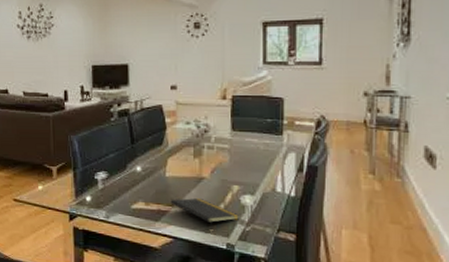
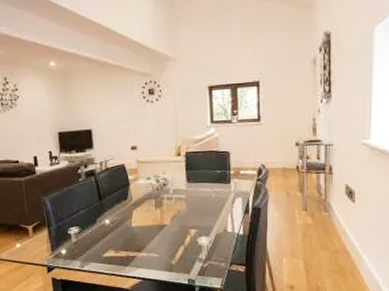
notepad: present [170,197,239,229] -> none [137,242,197,269]

